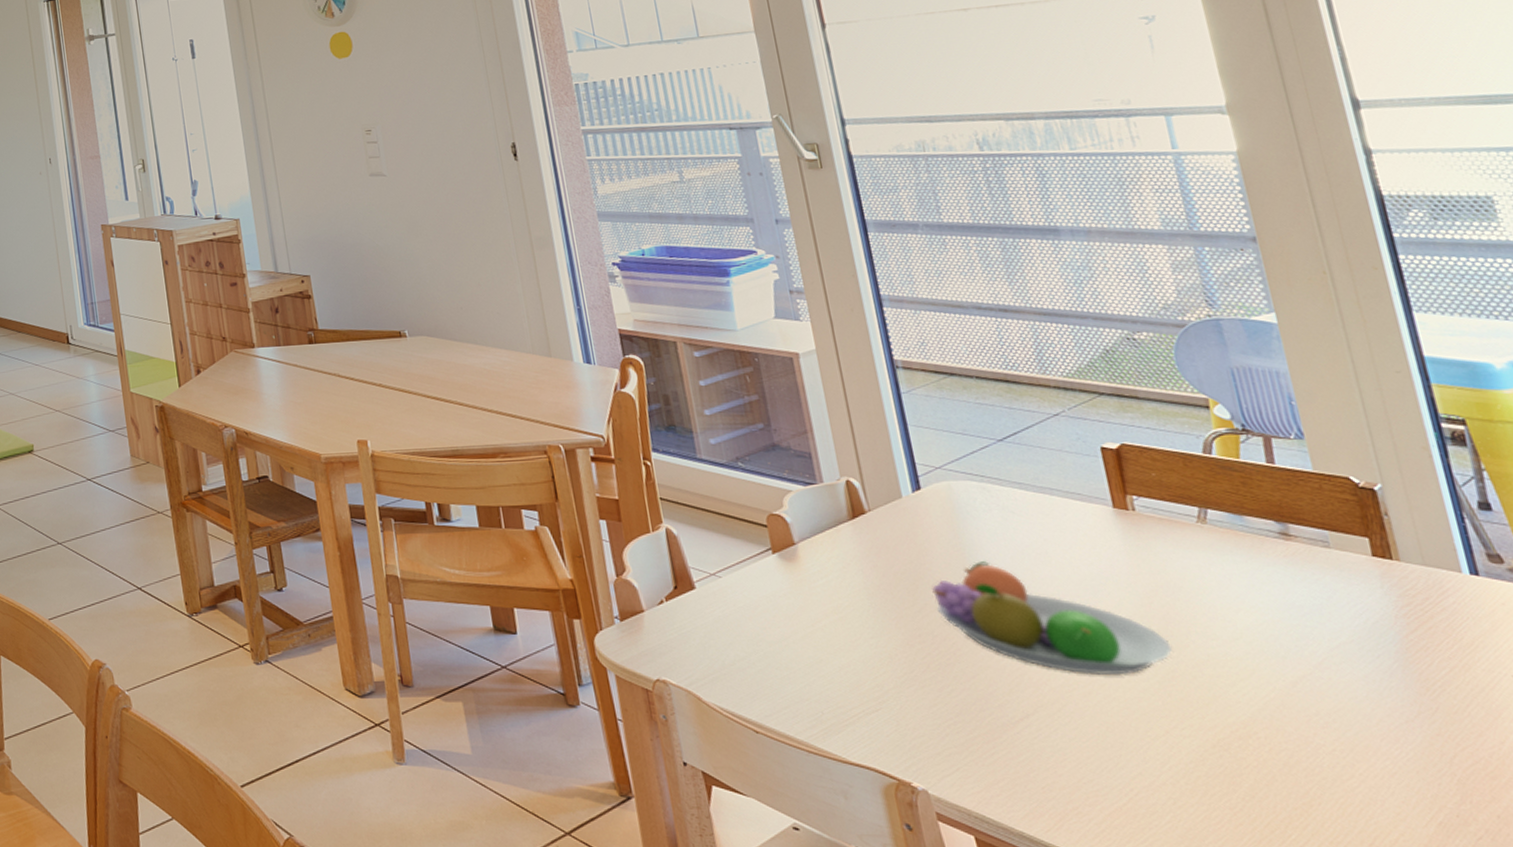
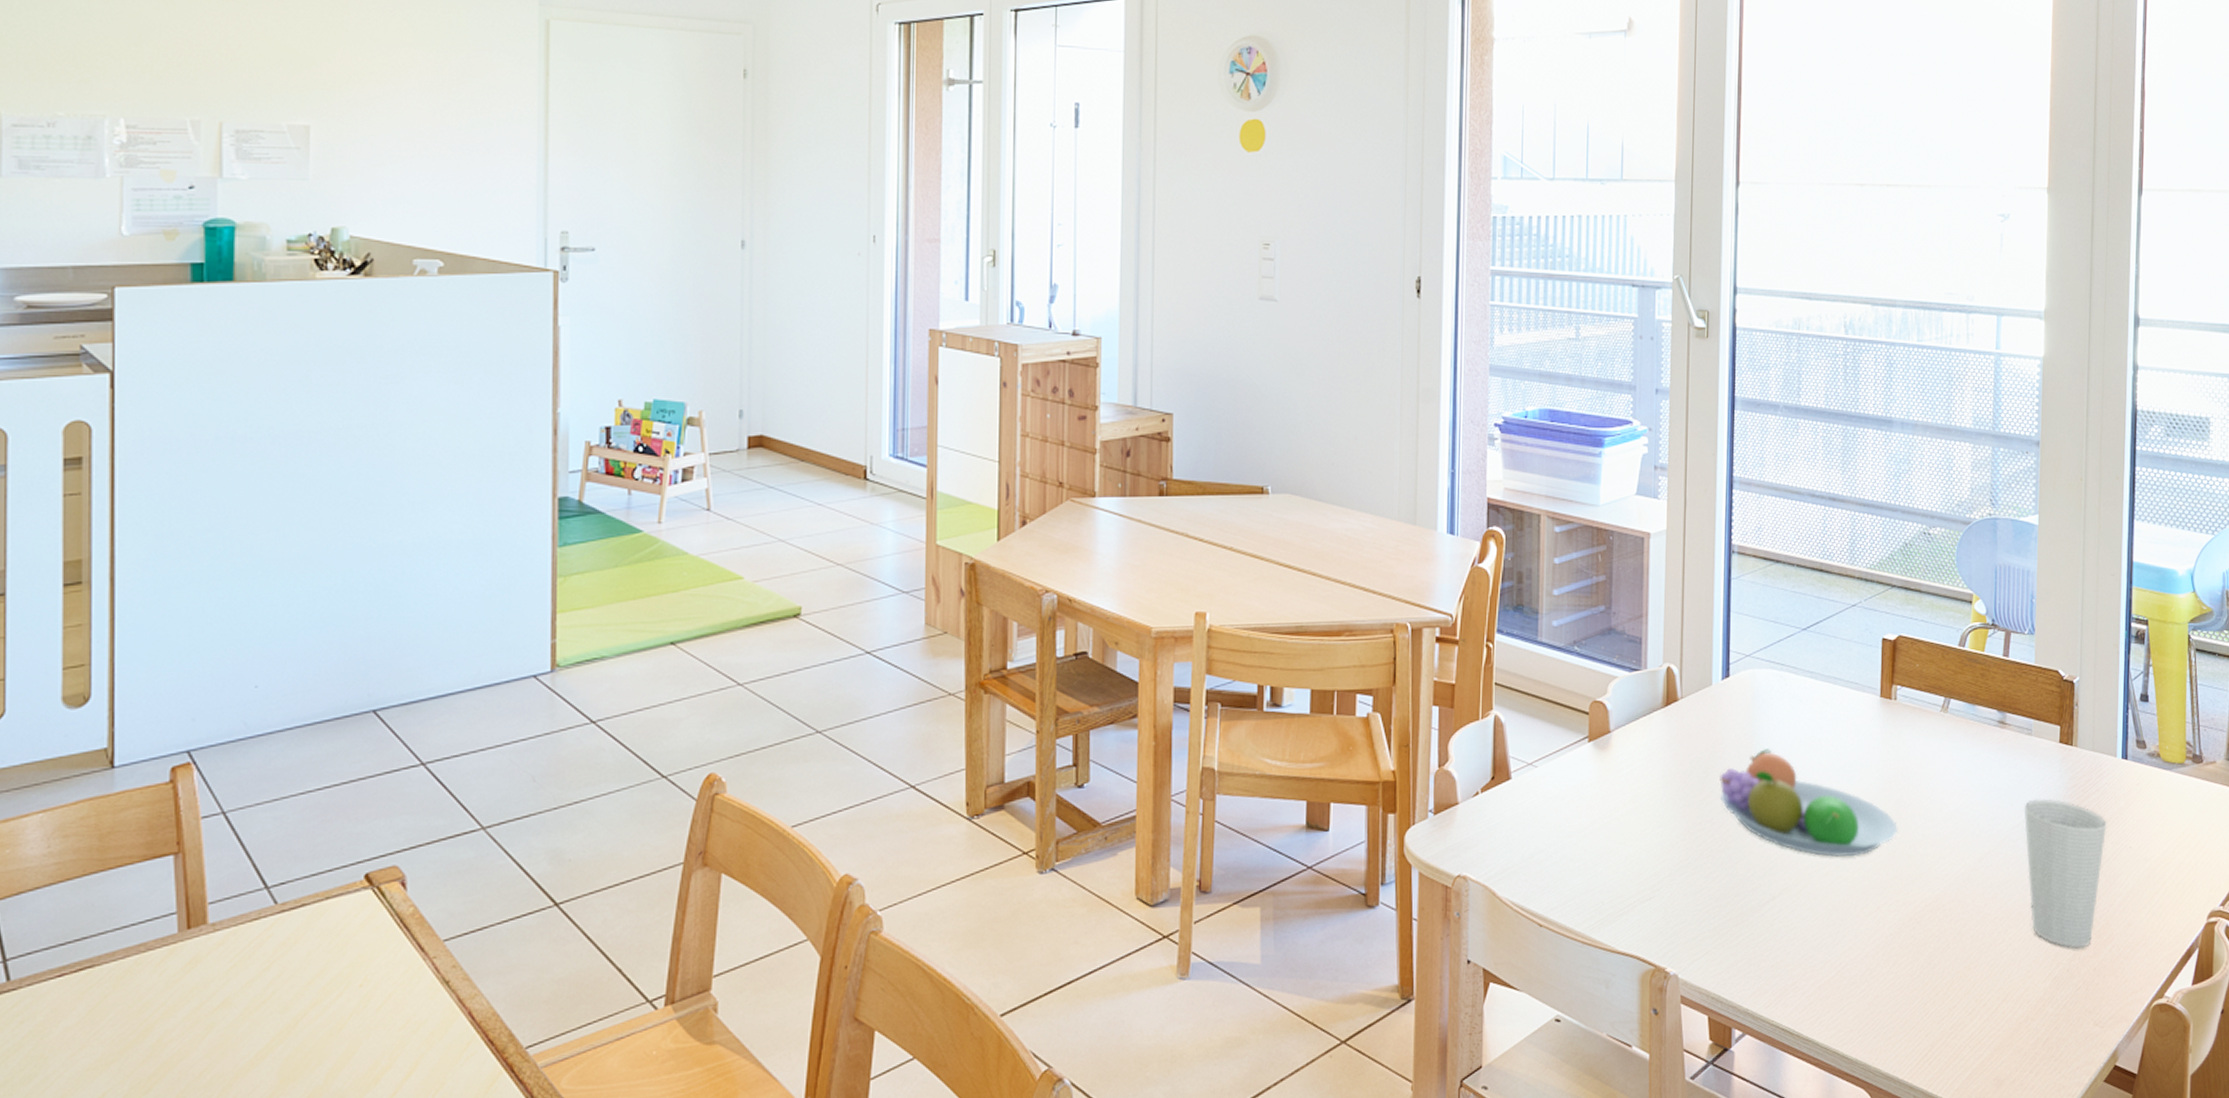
cup: none [1340,618,1485,791] -> present [2024,798,2107,949]

